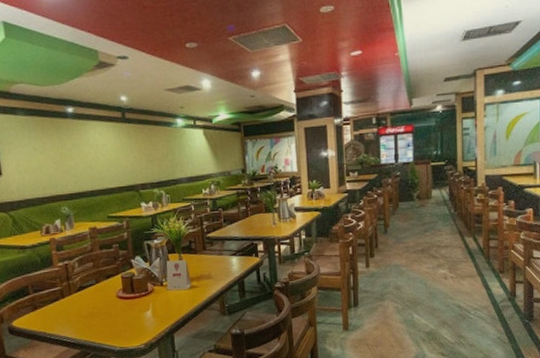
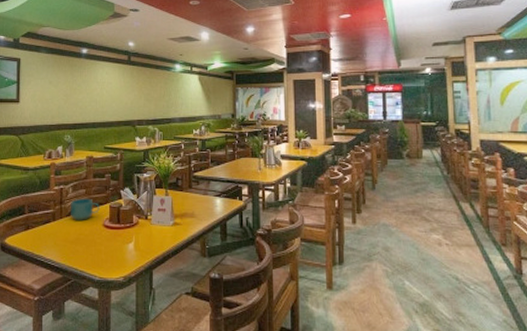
cup: none [77,271,111,295] -> present [70,198,100,221]

